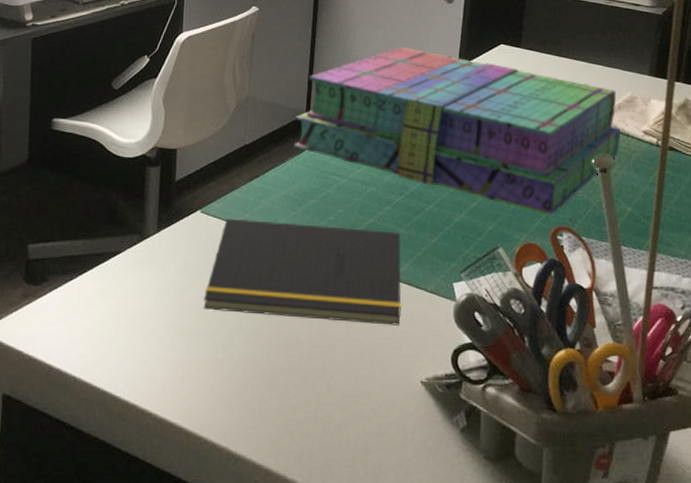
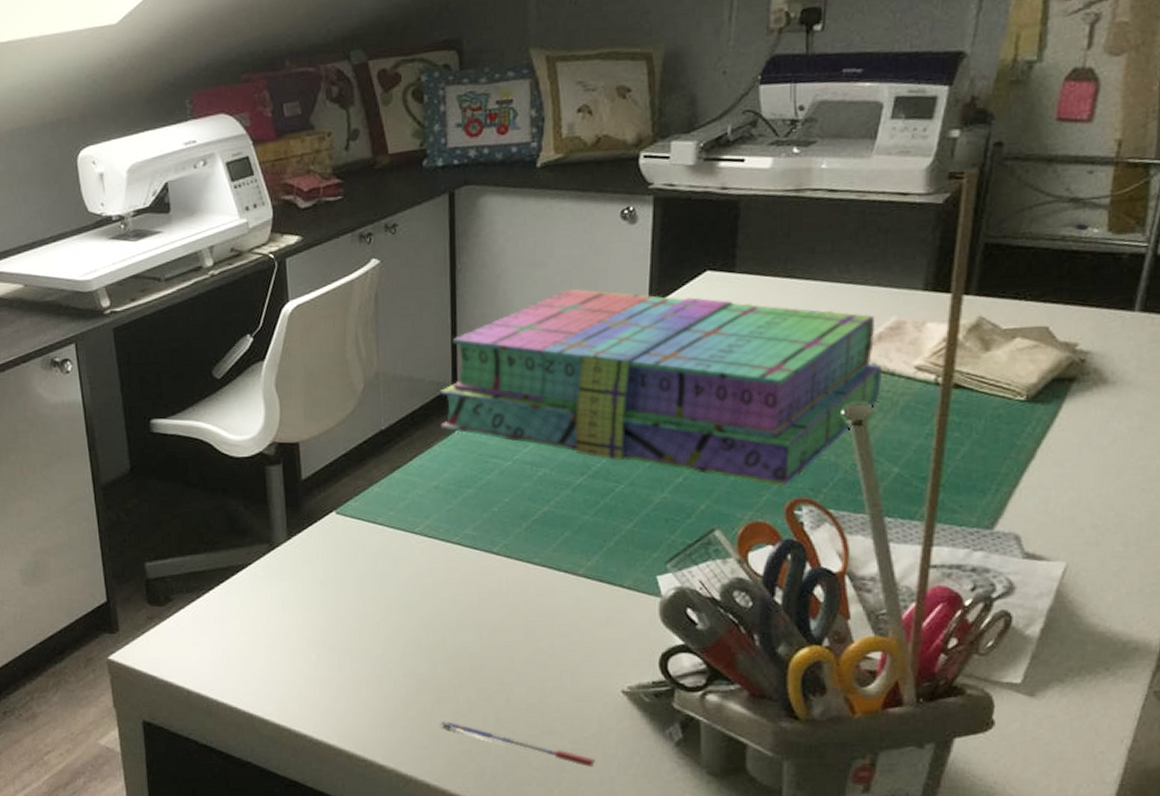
notepad: present [203,218,401,327] -> none [350,518,592,630]
pen: none [270,403,396,450] -> present [441,720,596,767]

